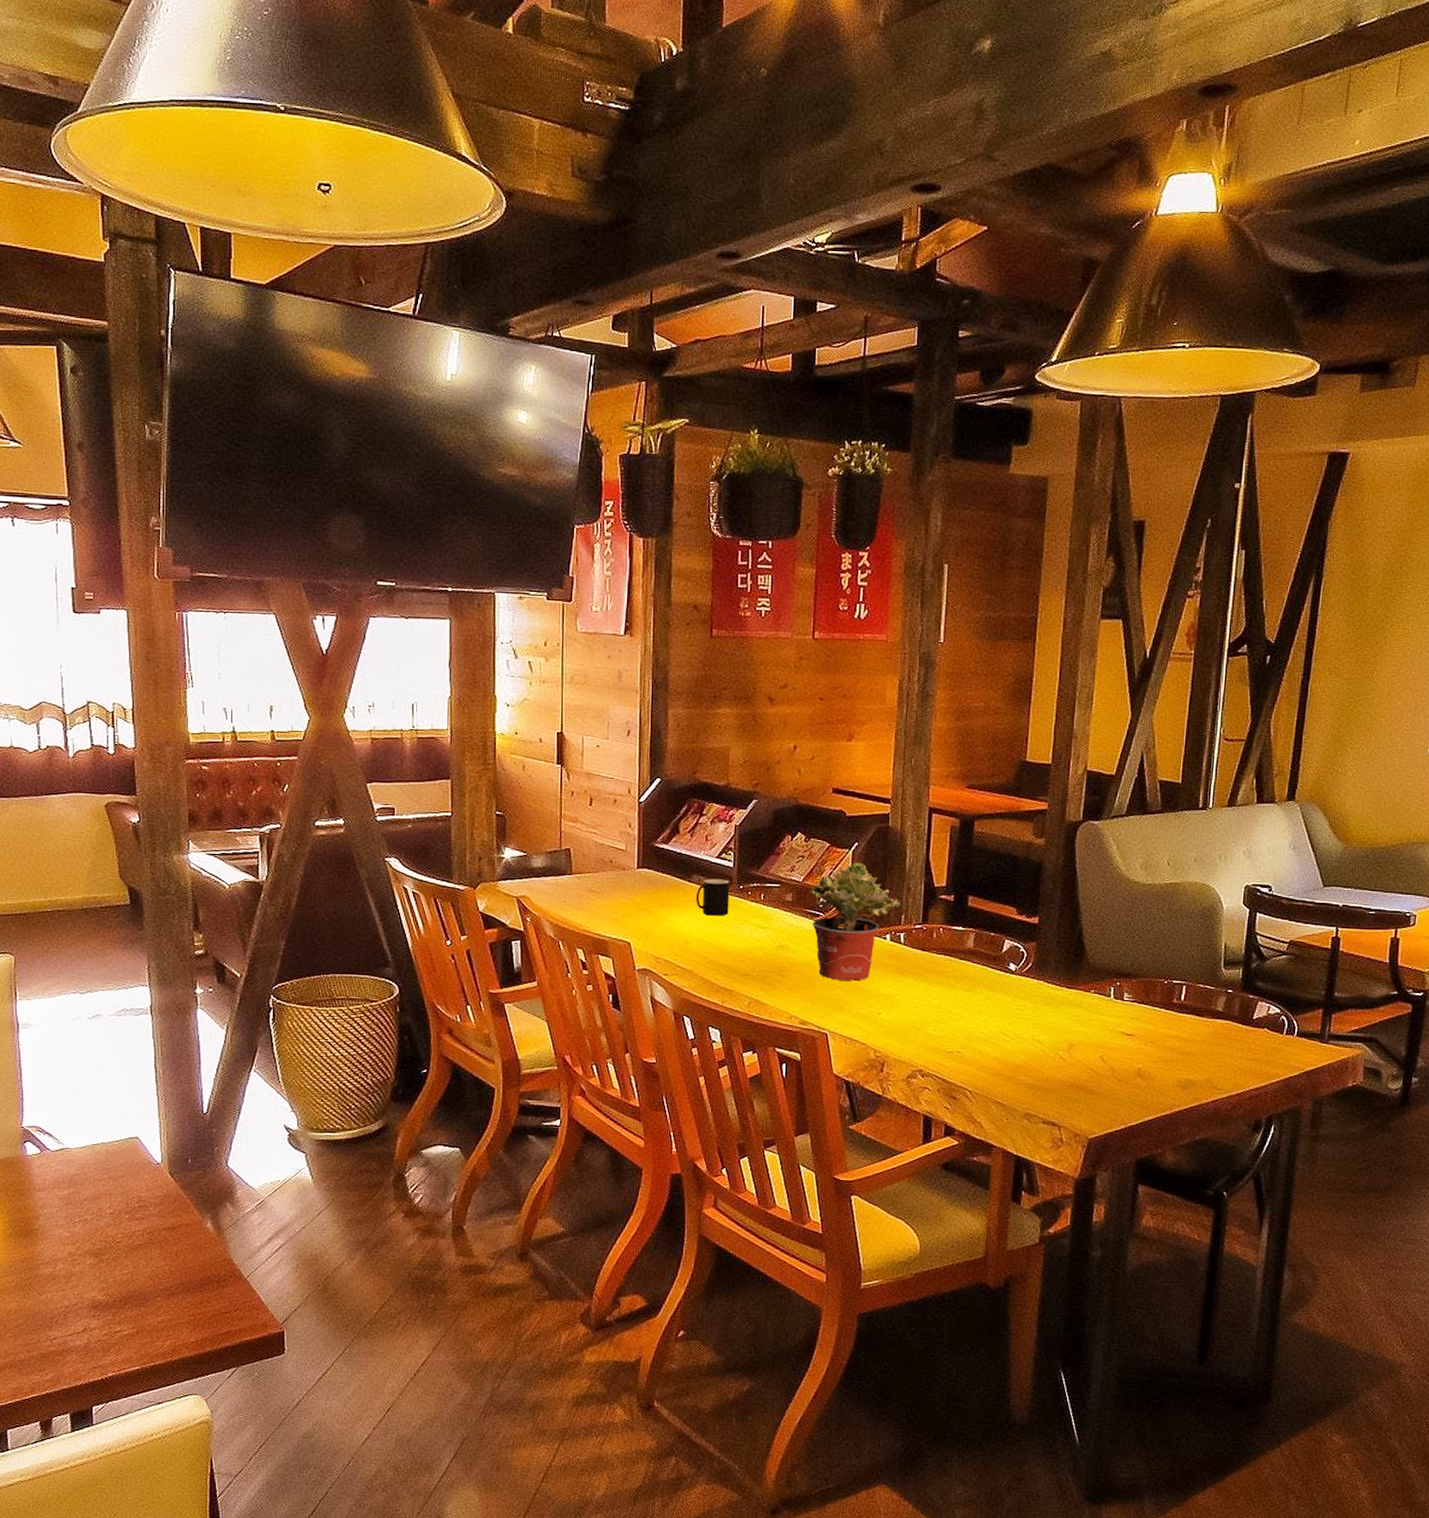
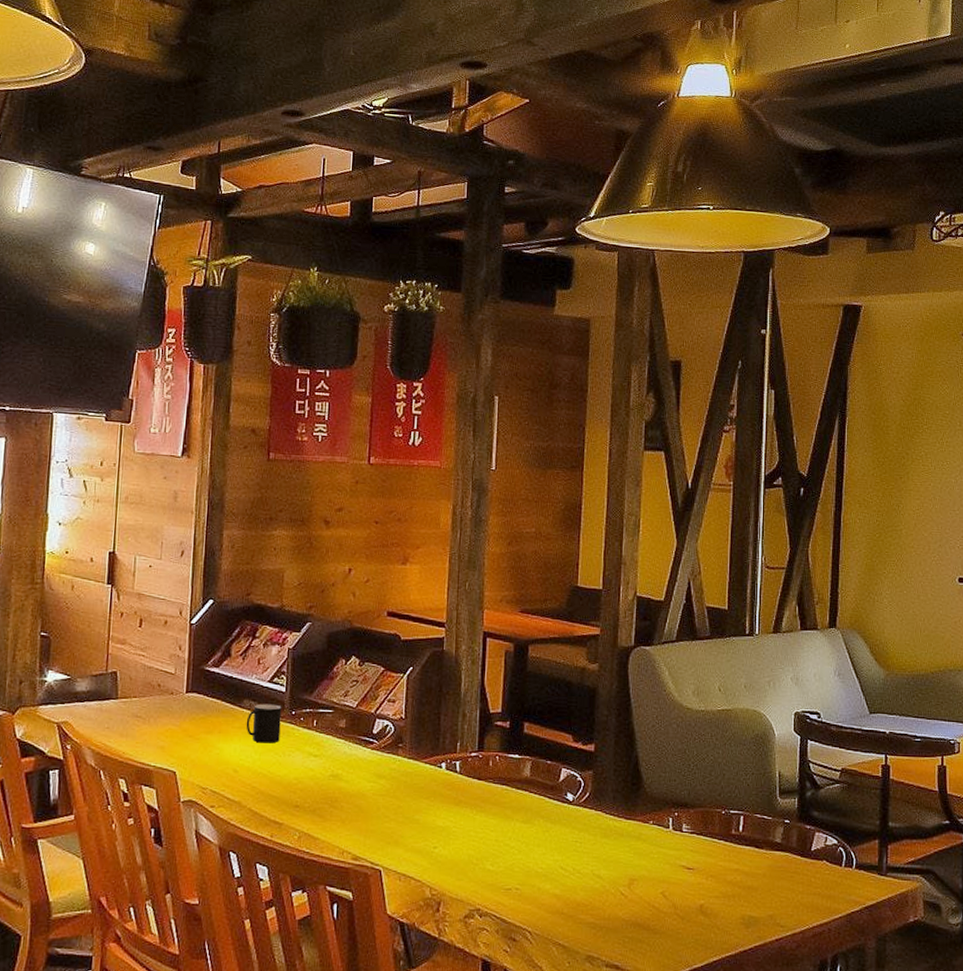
potted plant: present [809,862,900,981] -> none [363,687,455,813]

